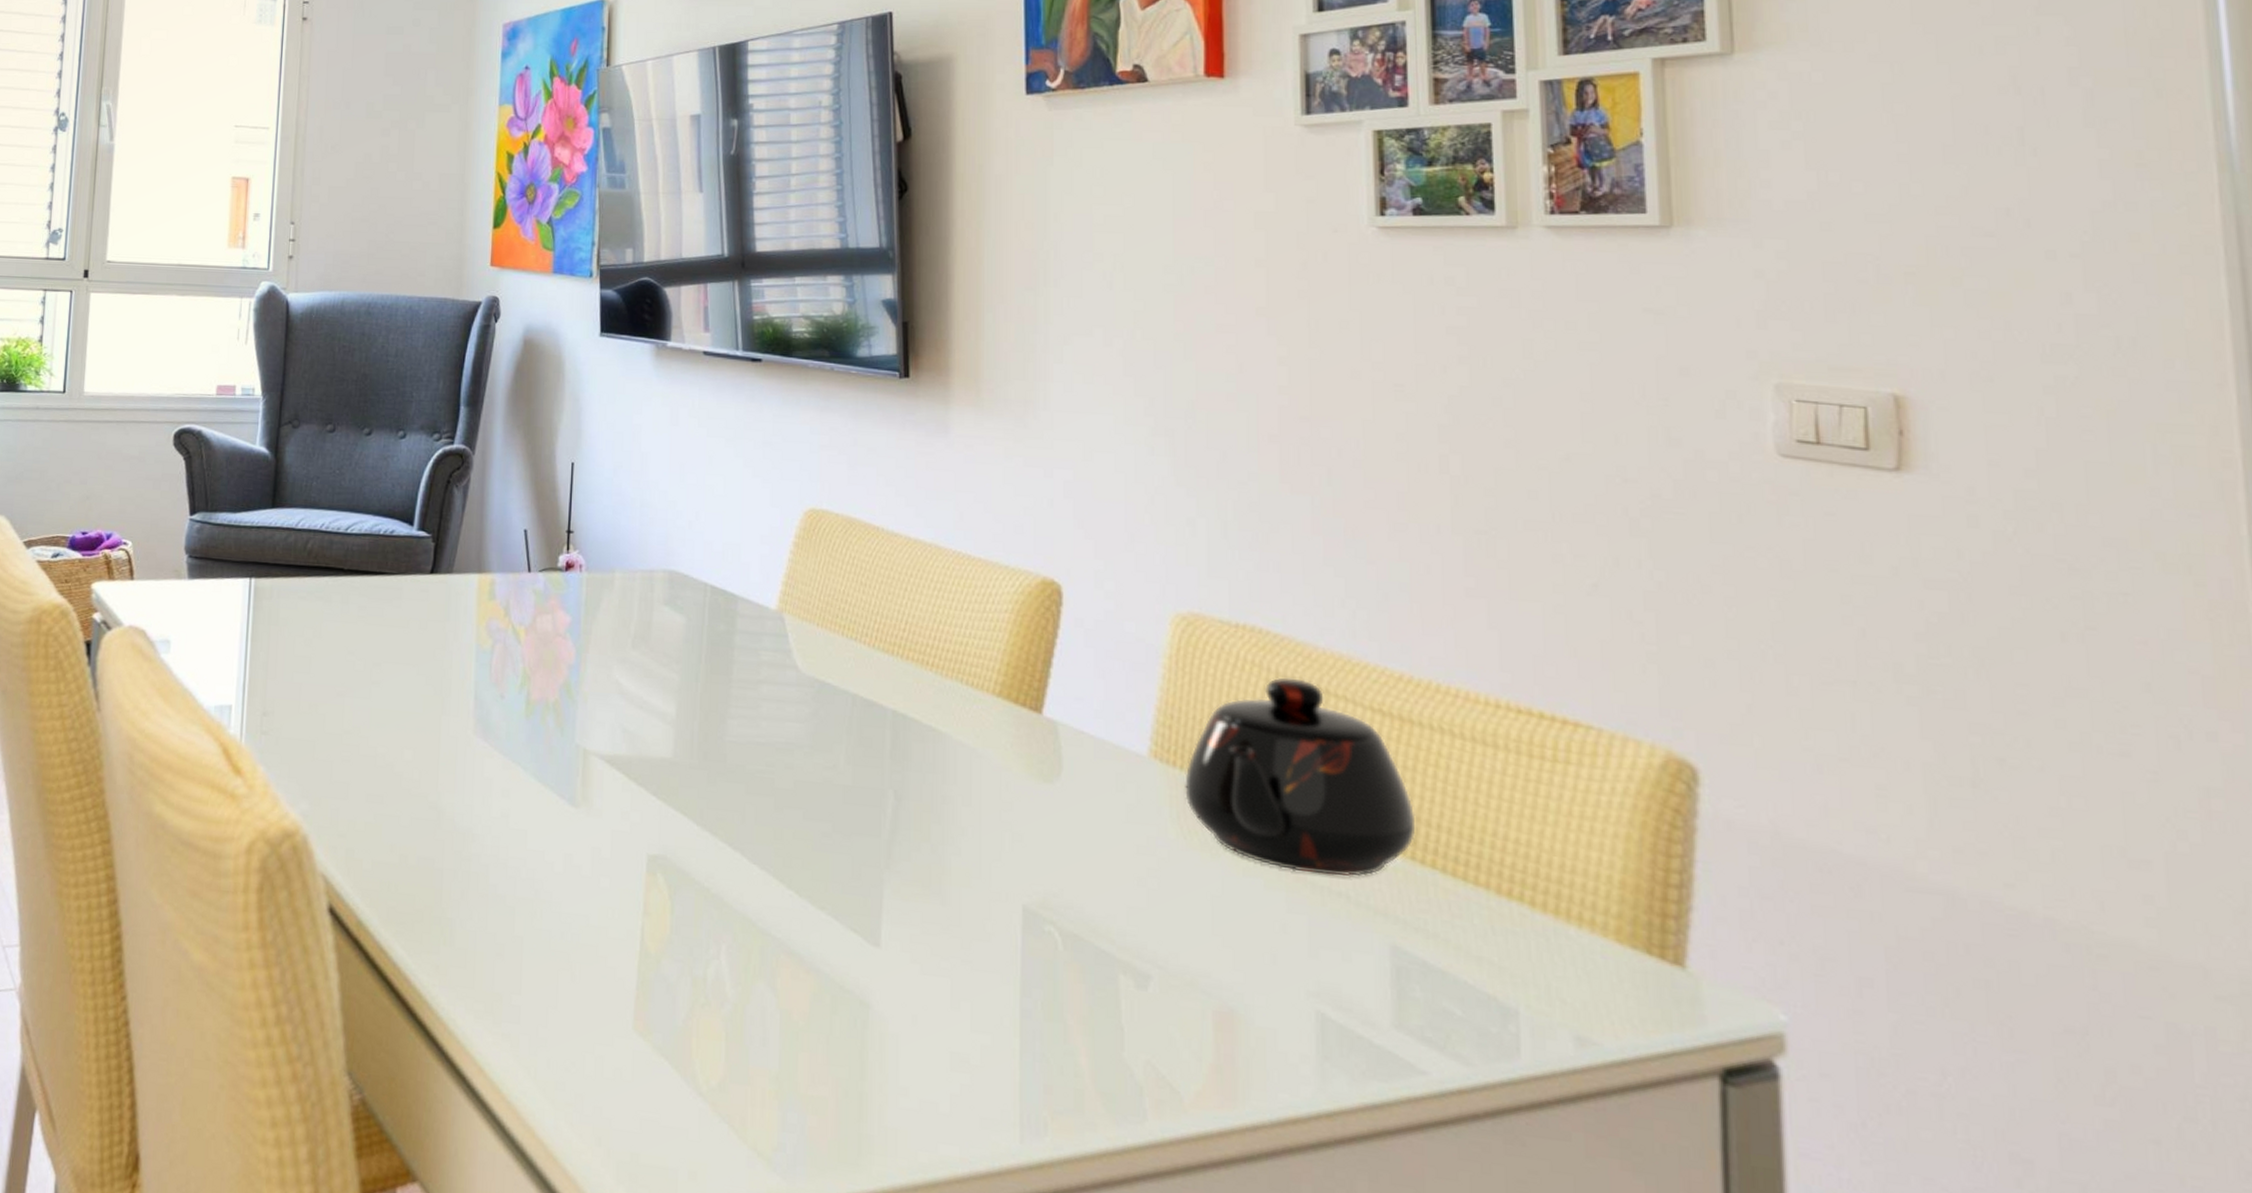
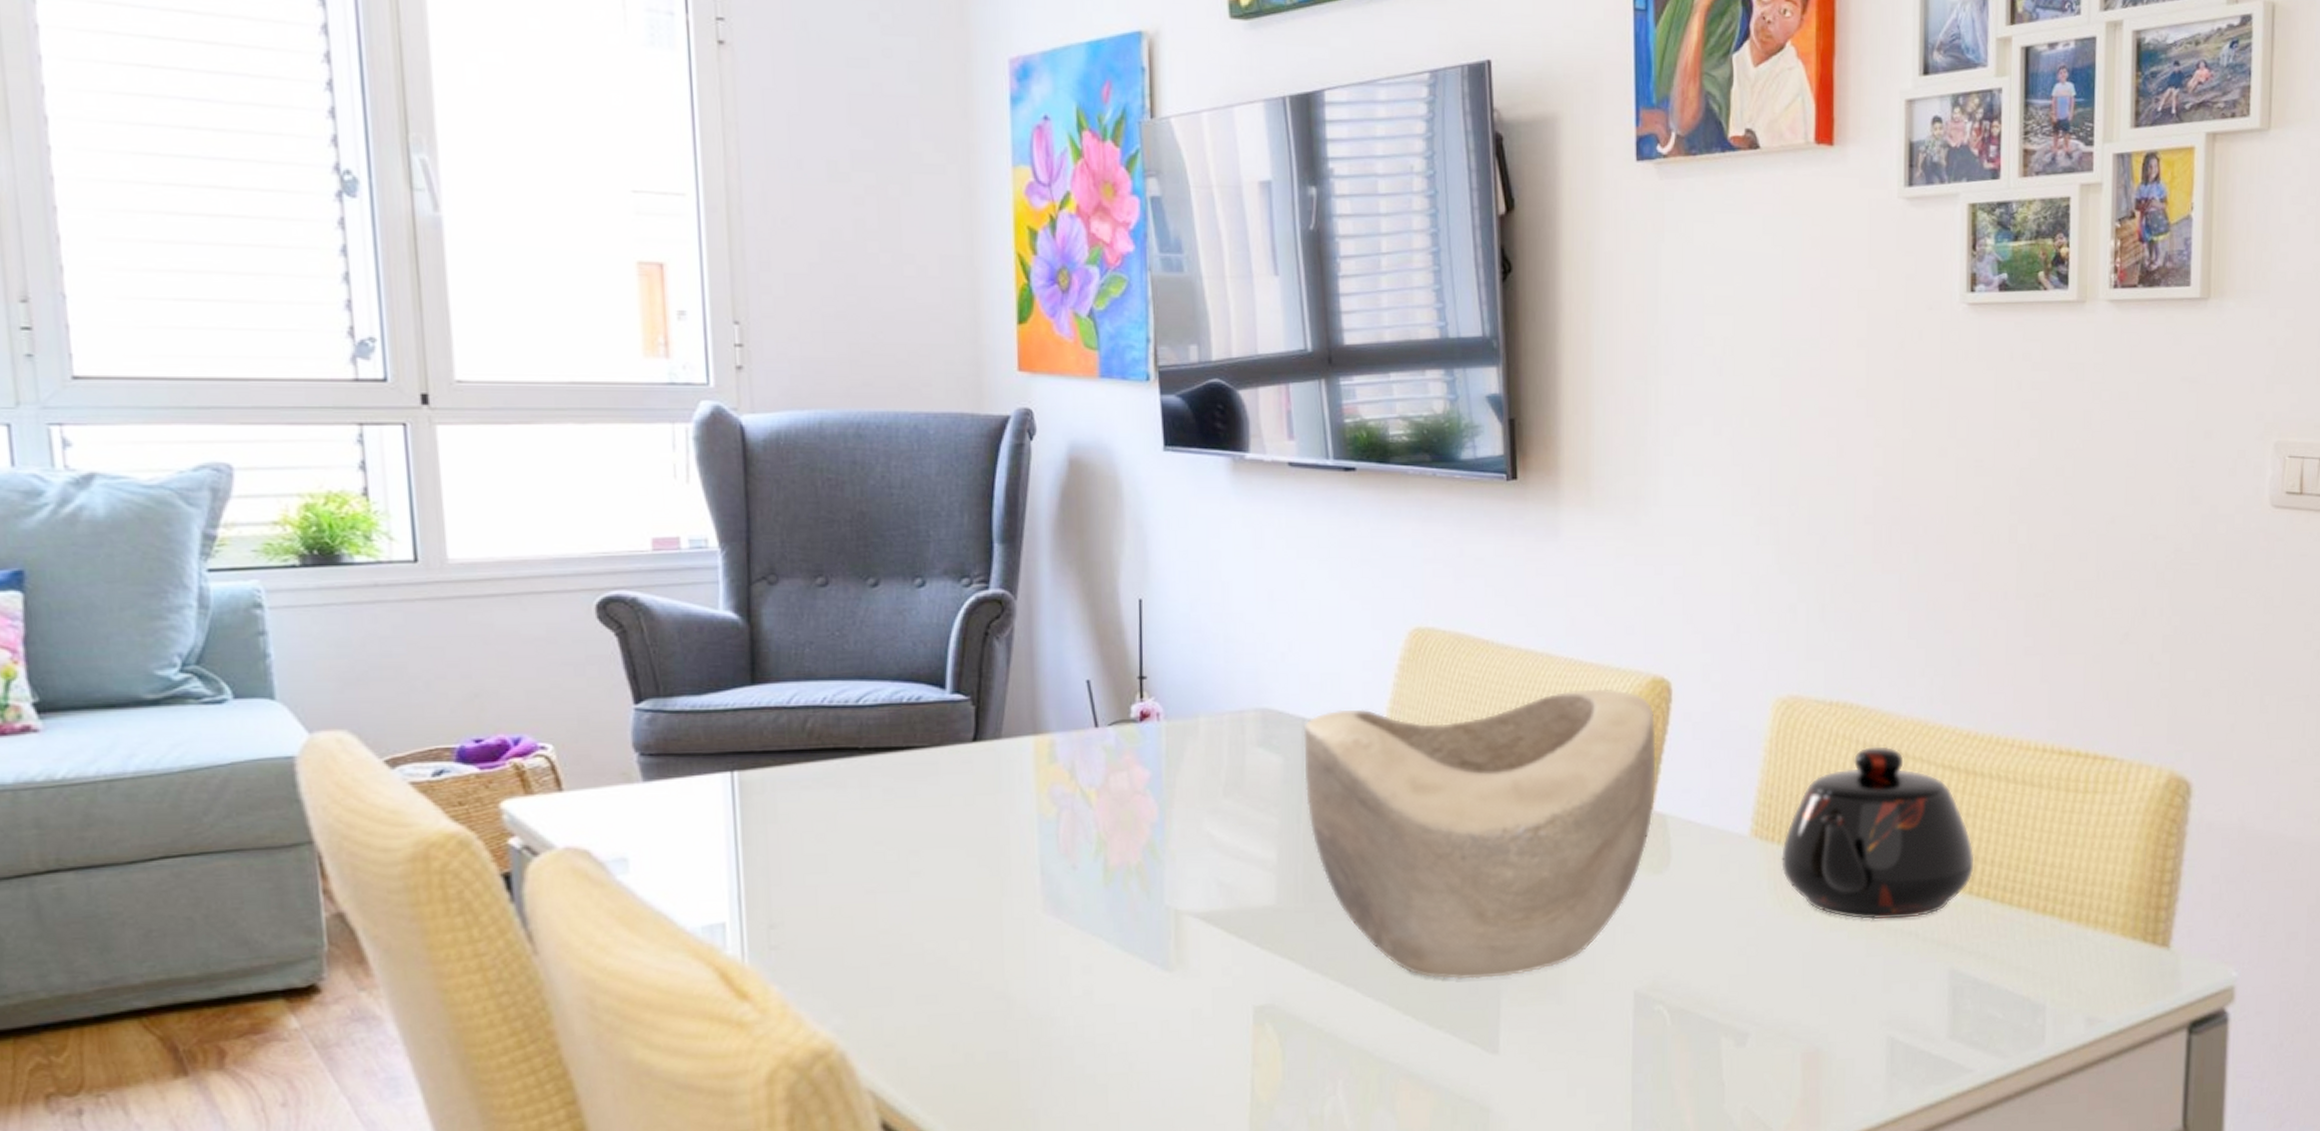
decorative bowl: none [704,578,1046,867] -> present [1303,688,1656,980]

